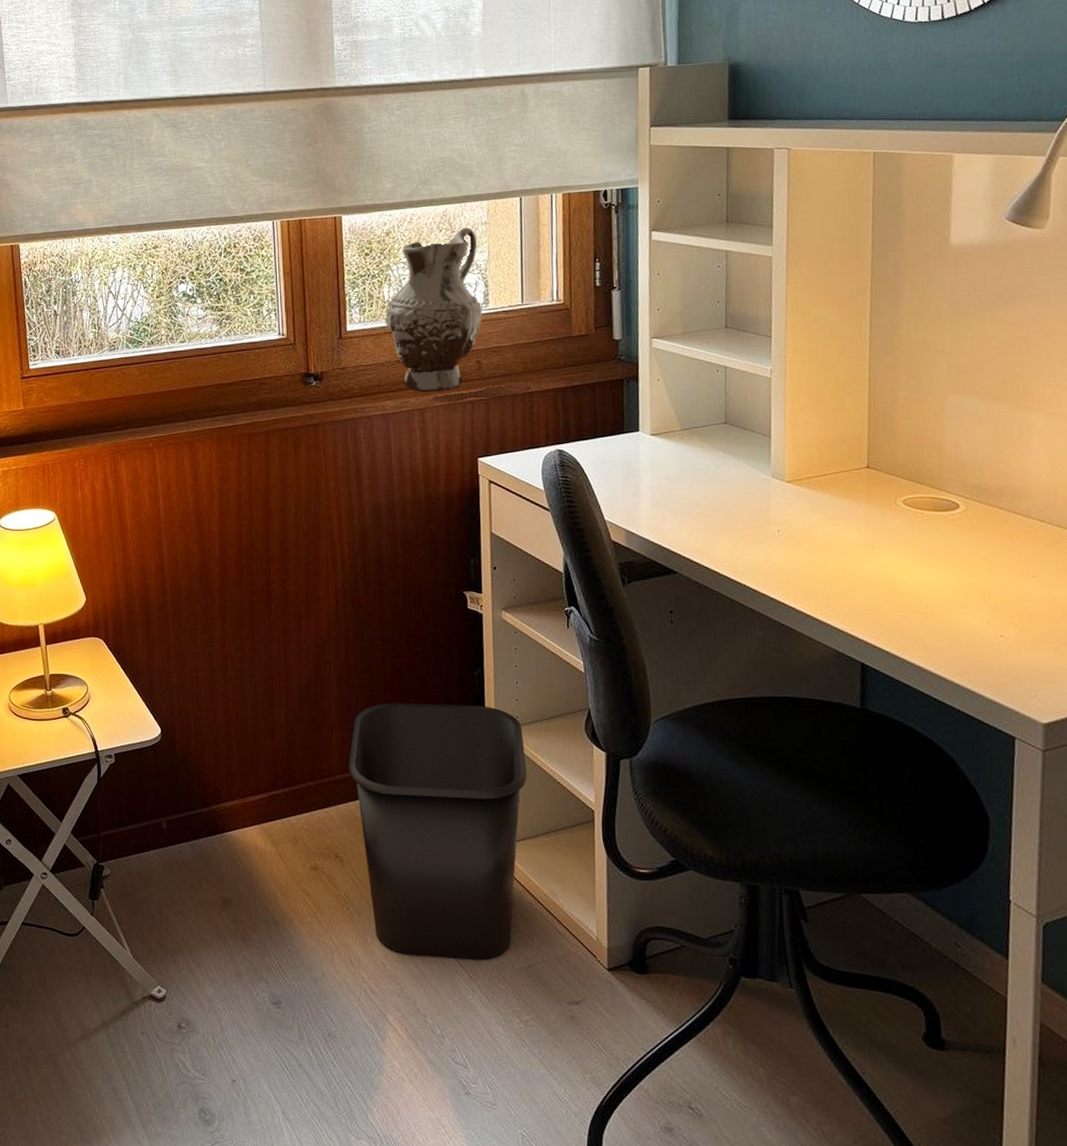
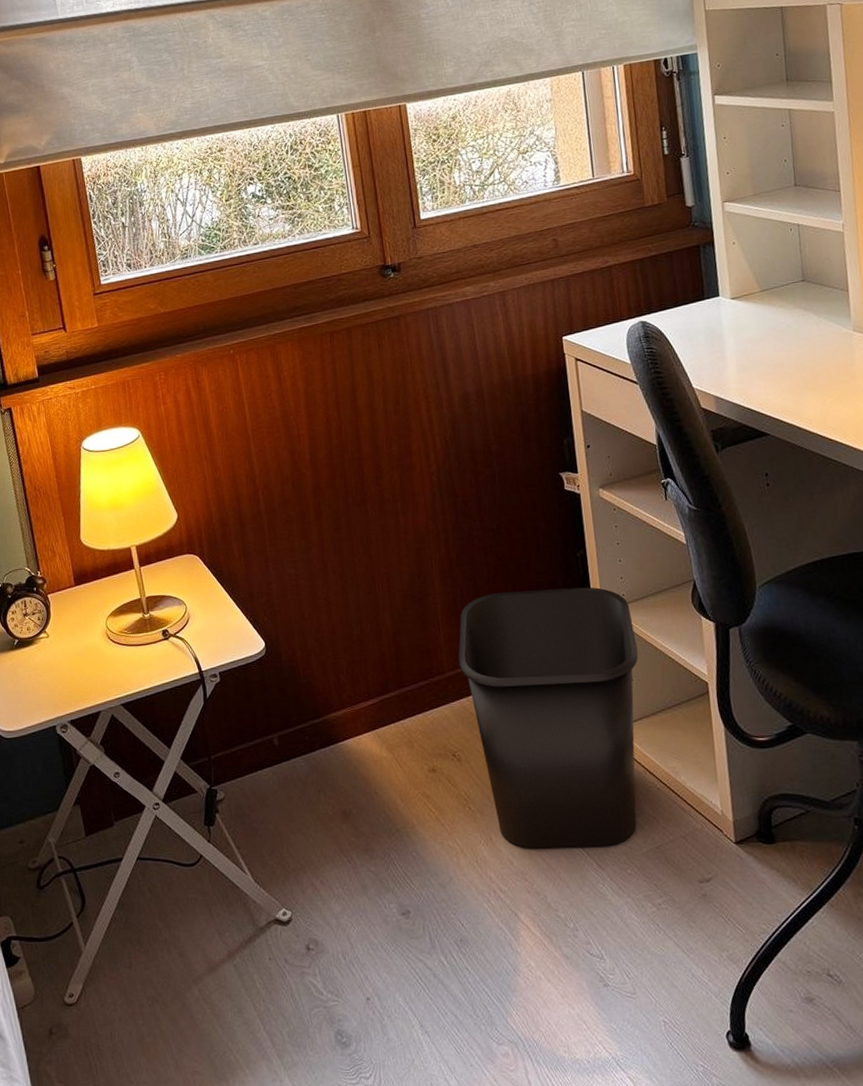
decorative vase: present [385,227,483,393] -> none [457,105,555,276]

